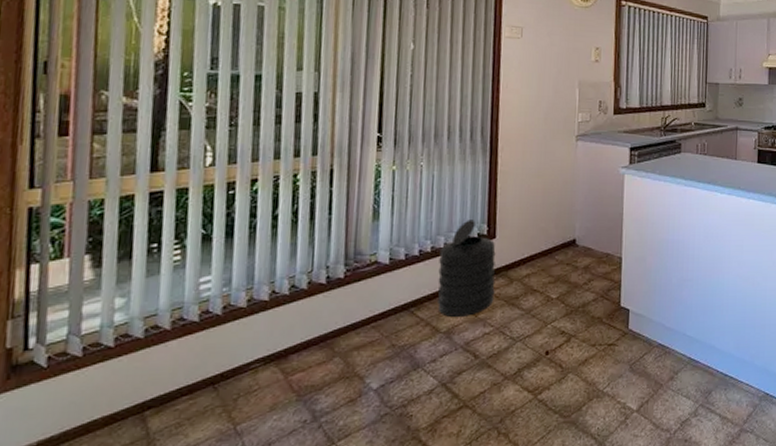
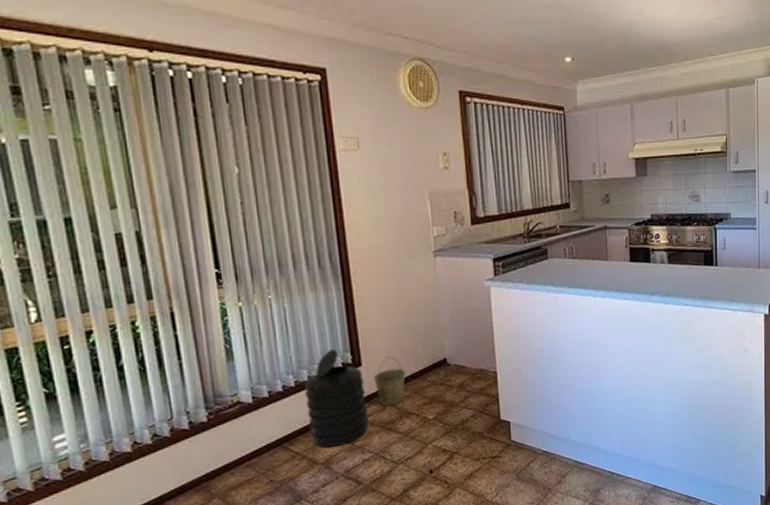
bucket: none [505,231,536,281] -> present [373,356,406,407]

